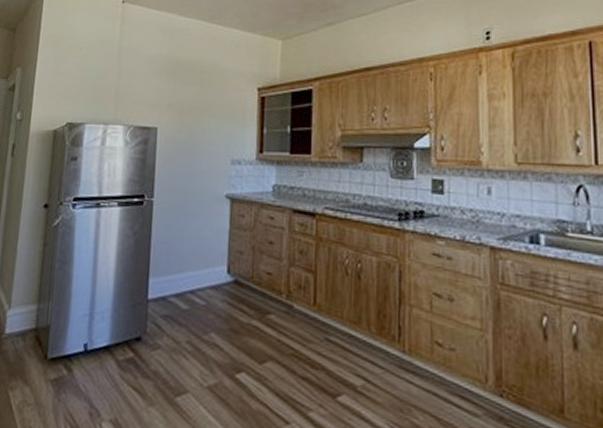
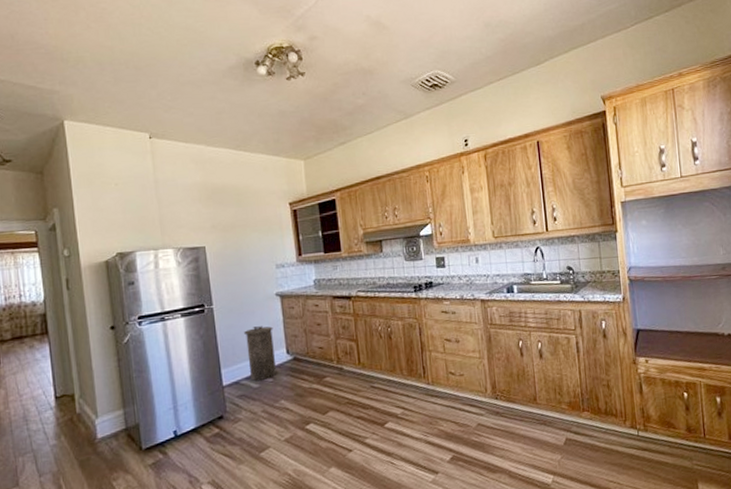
trash bin: none [181,232,216,302] -> present [244,326,277,381]

